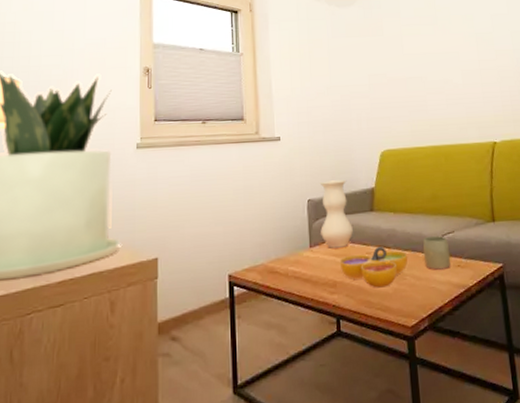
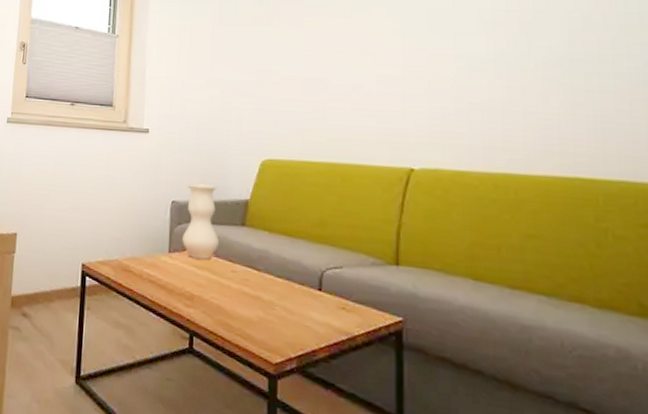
decorative bowl: present [339,246,408,288] -> none [199,266,281,313]
mug: present [422,236,451,270] -> none [299,267,335,309]

